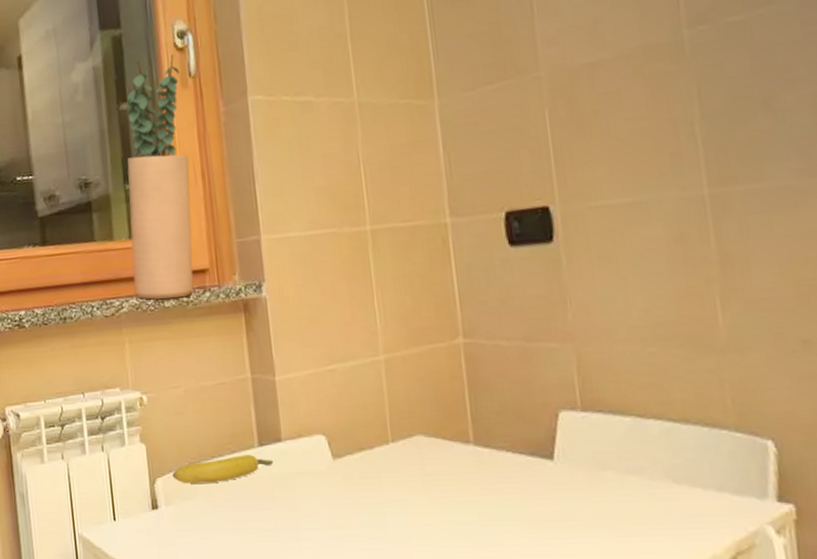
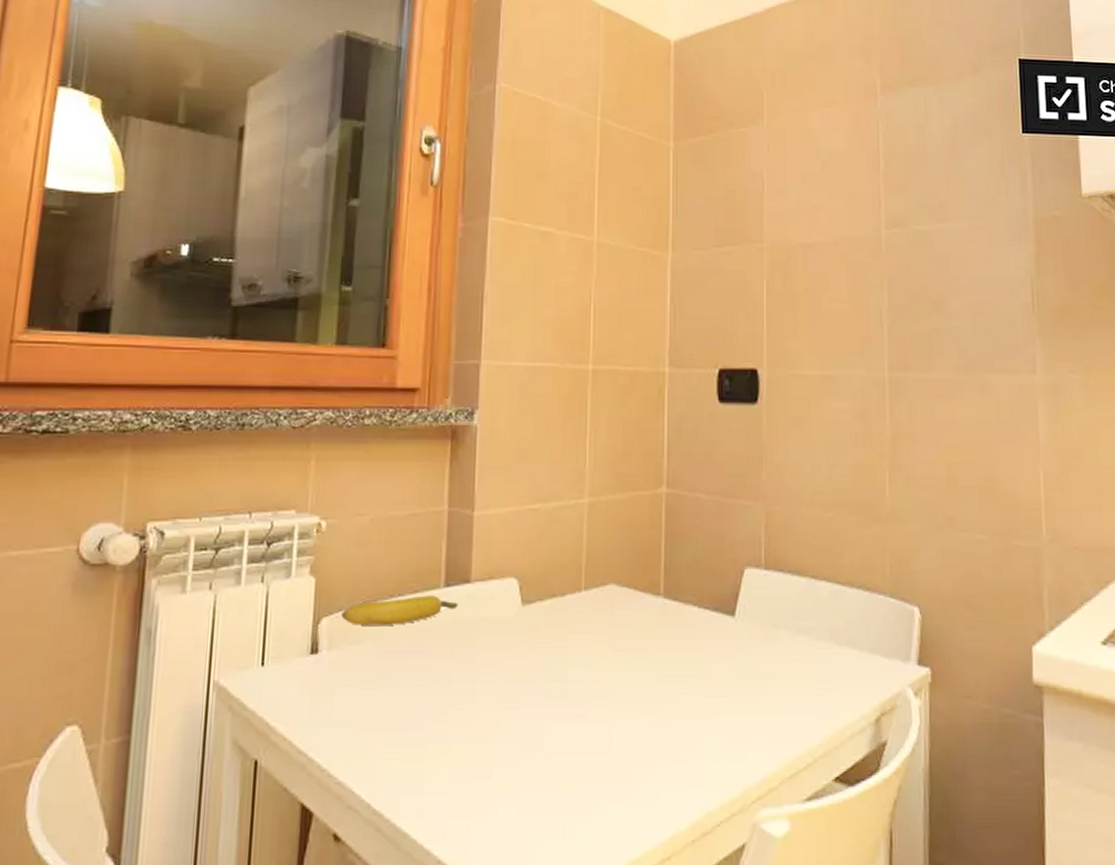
vase: present [127,54,194,300] -> none [332,157,421,416]

